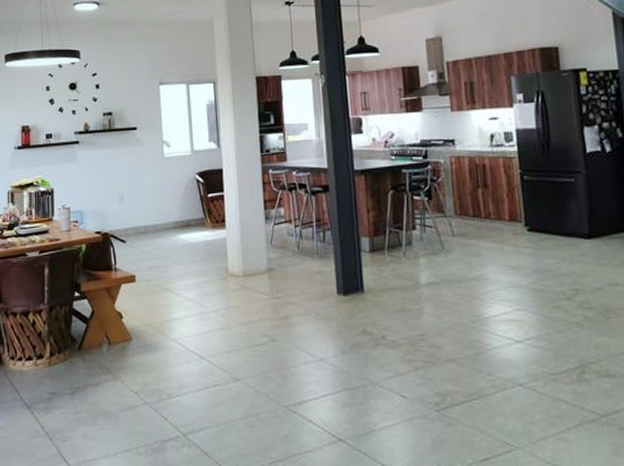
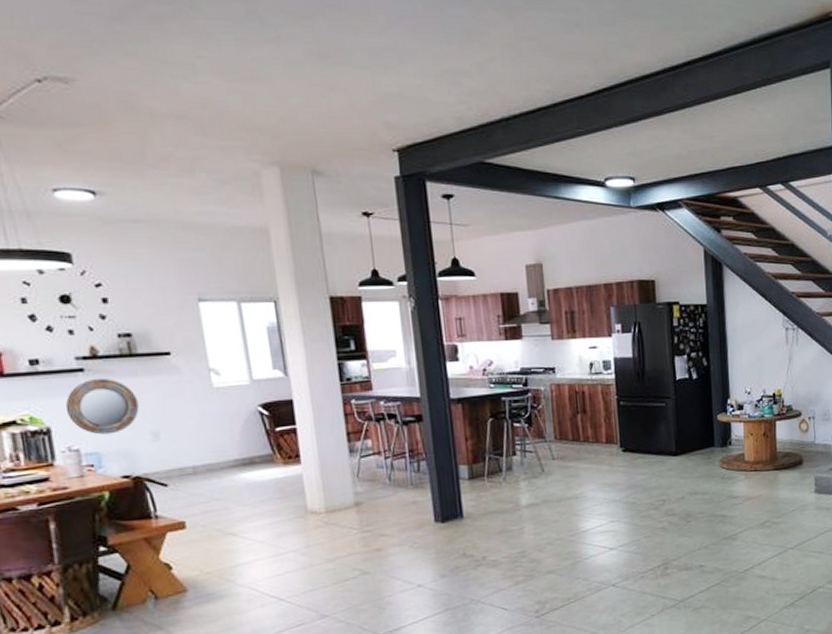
home mirror: none [64,149,112,196] -> present [65,378,139,435]

